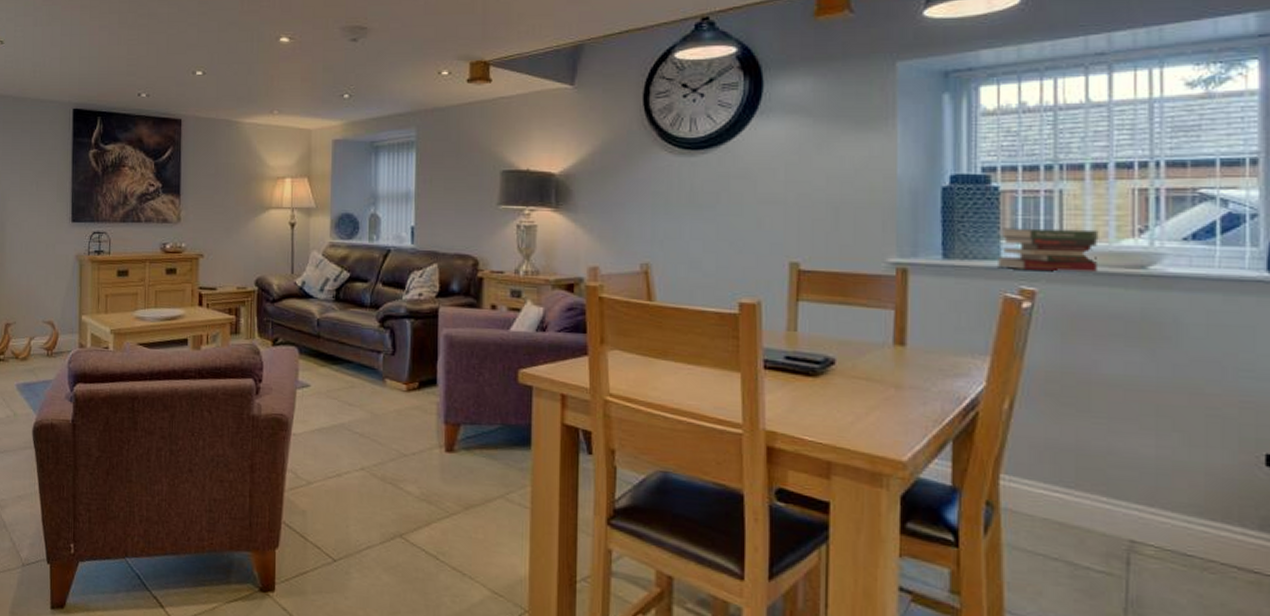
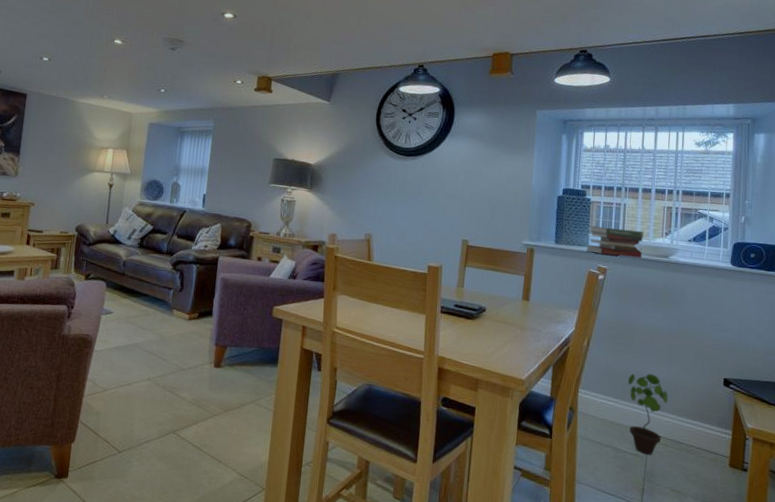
potted plant: none [1085,449,1161,574] -> present [627,373,668,455]

